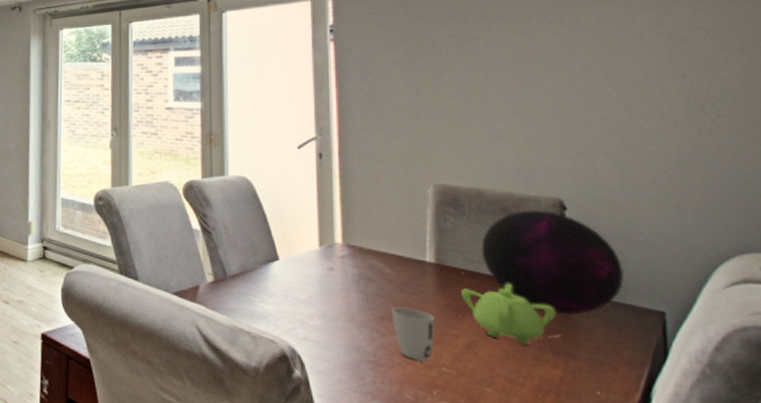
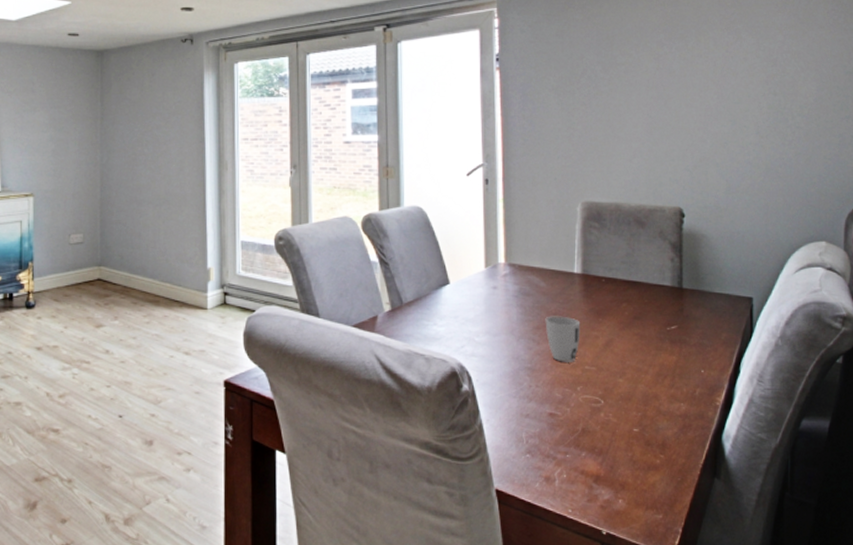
teapot: present [461,283,556,346] -> none [602,285,674,338]
decorative orb: present [481,209,624,315] -> none [618,218,724,308]

